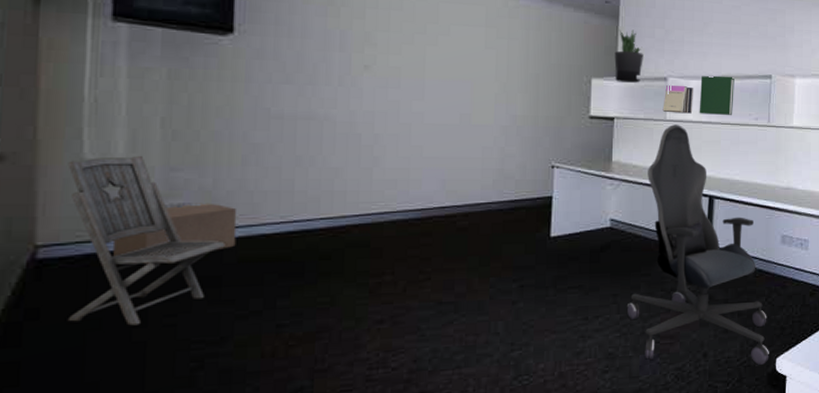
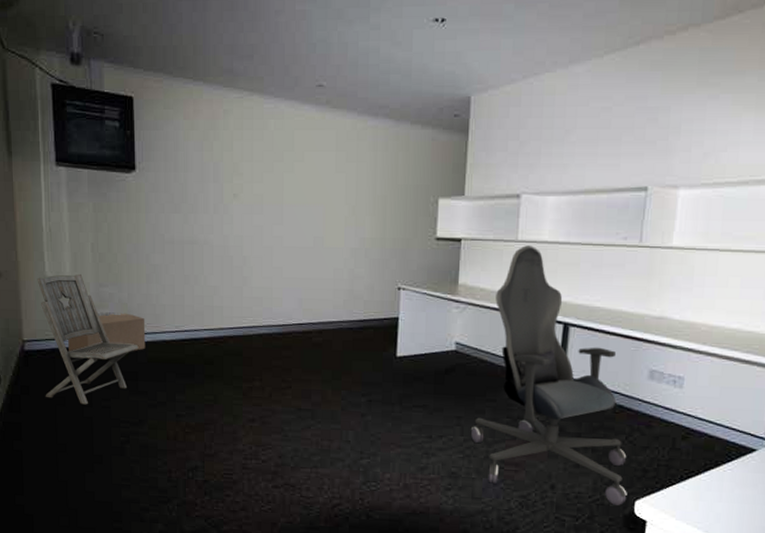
planter: present [614,29,644,83] -> none [463,144,495,201]
books: present [662,85,694,114] -> none [514,202,551,234]
binder: present [699,75,734,116] -> none [555,190,600,236]

